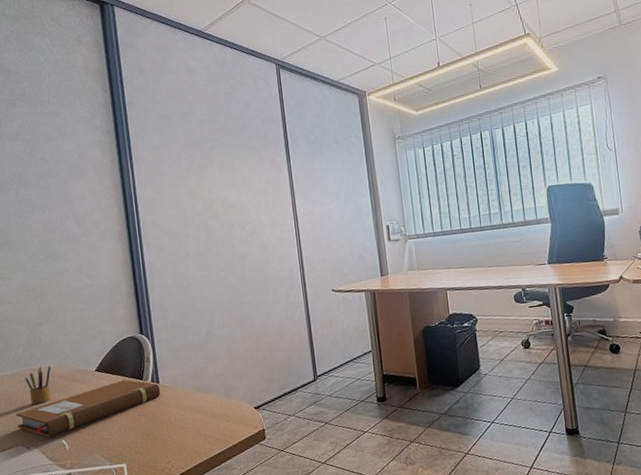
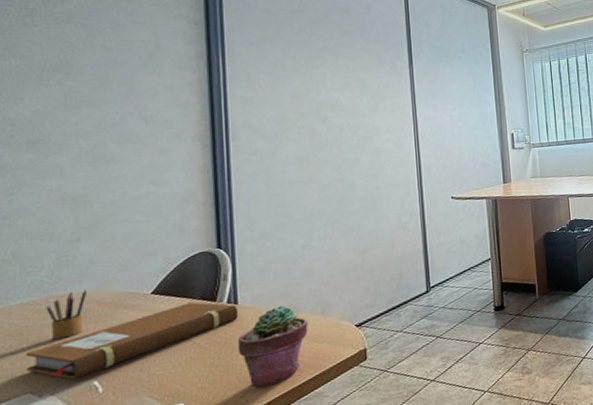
potted succulent: none [161,386,216,457] -> present [237,305,308,388]

